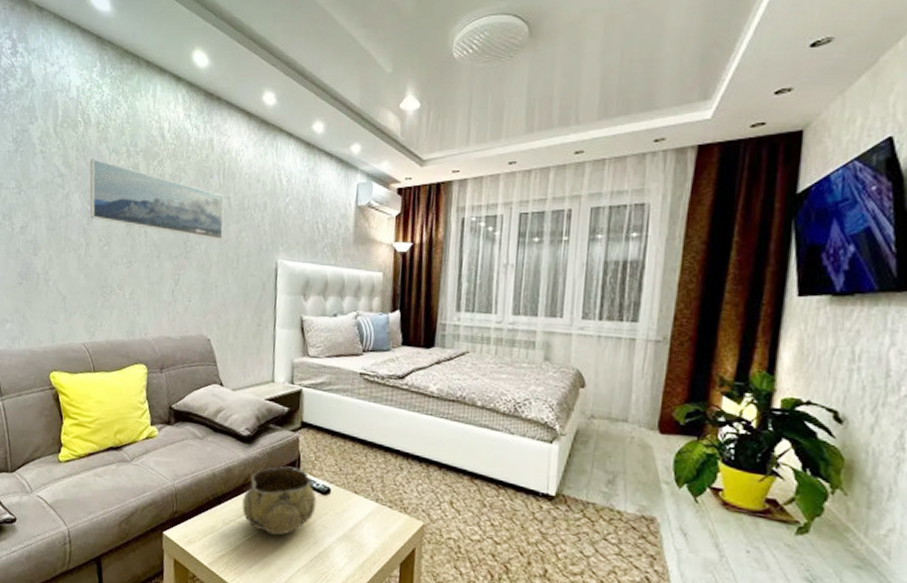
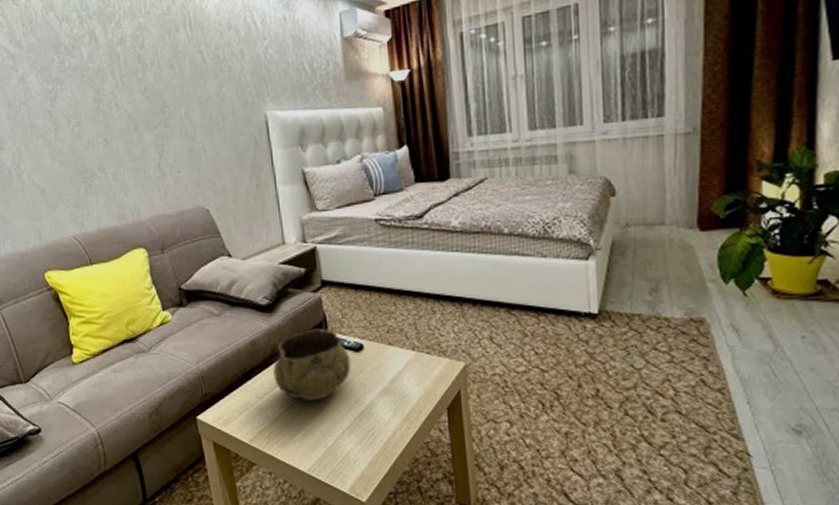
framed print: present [89,158,224,240] -> none [39,31,202,101]

